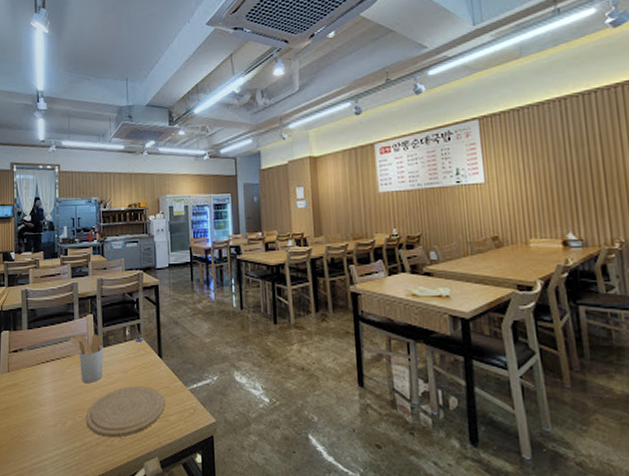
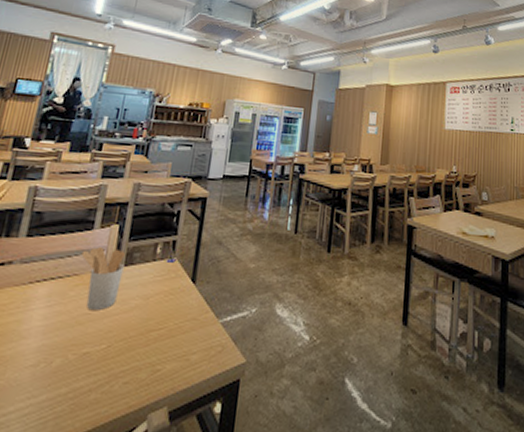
plate: present [87,386,166,438] -> none [81,316,190,382]

